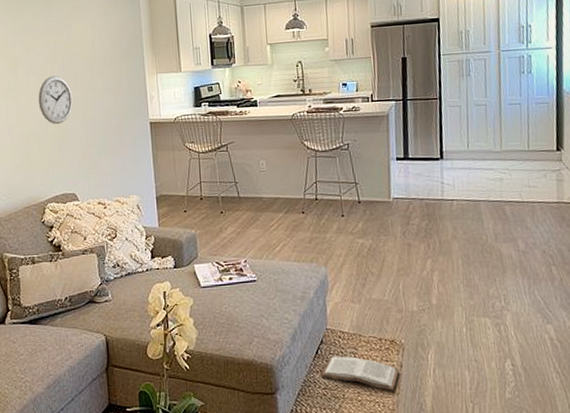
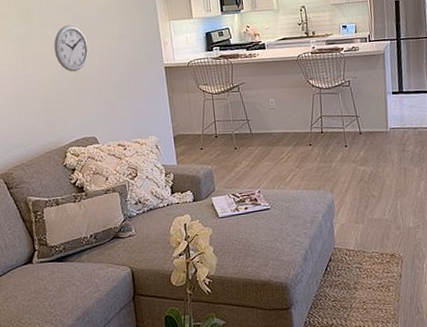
book: present [320,356,399,391] -> none [330,271,399,299]

